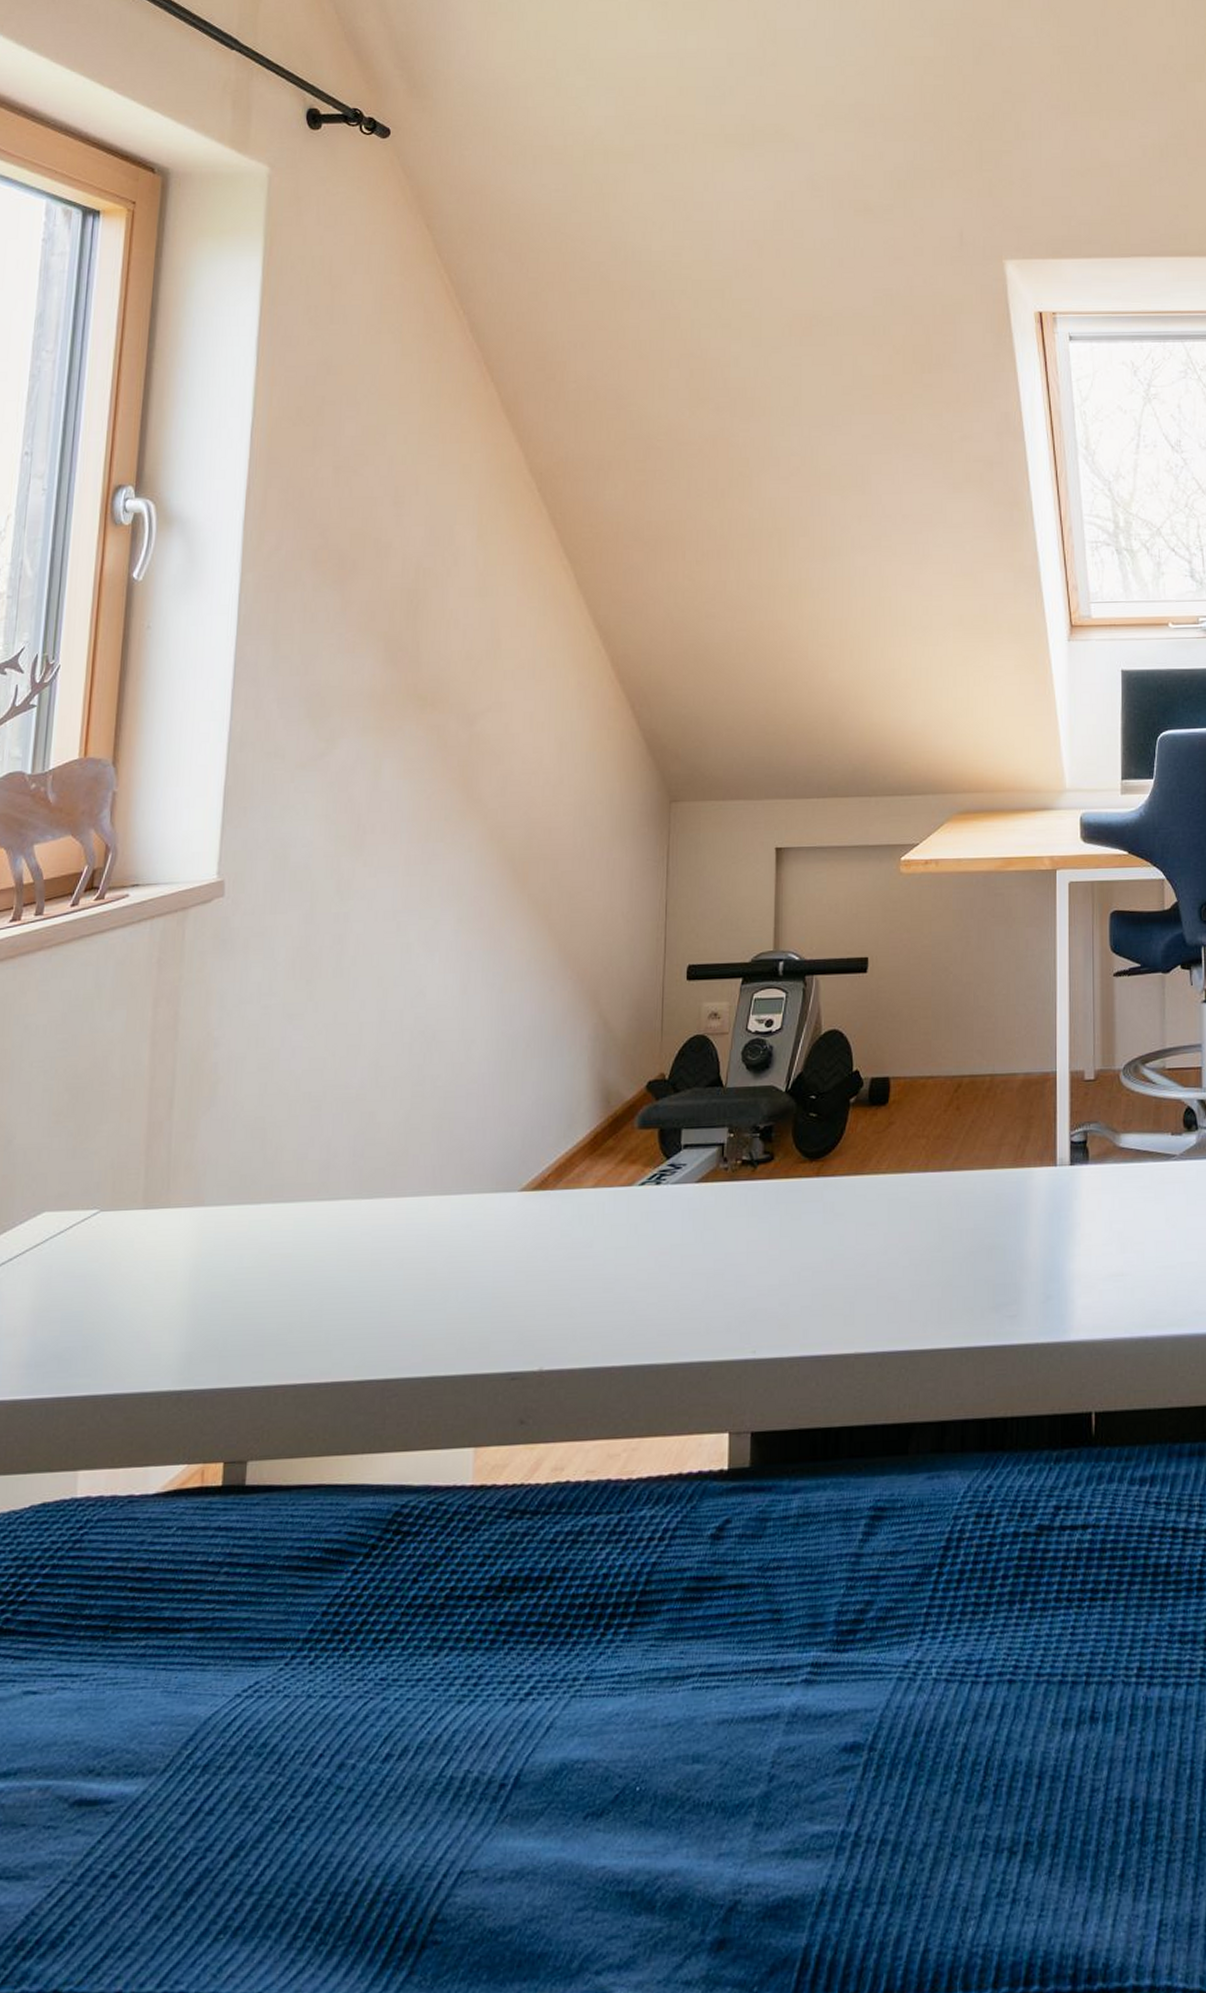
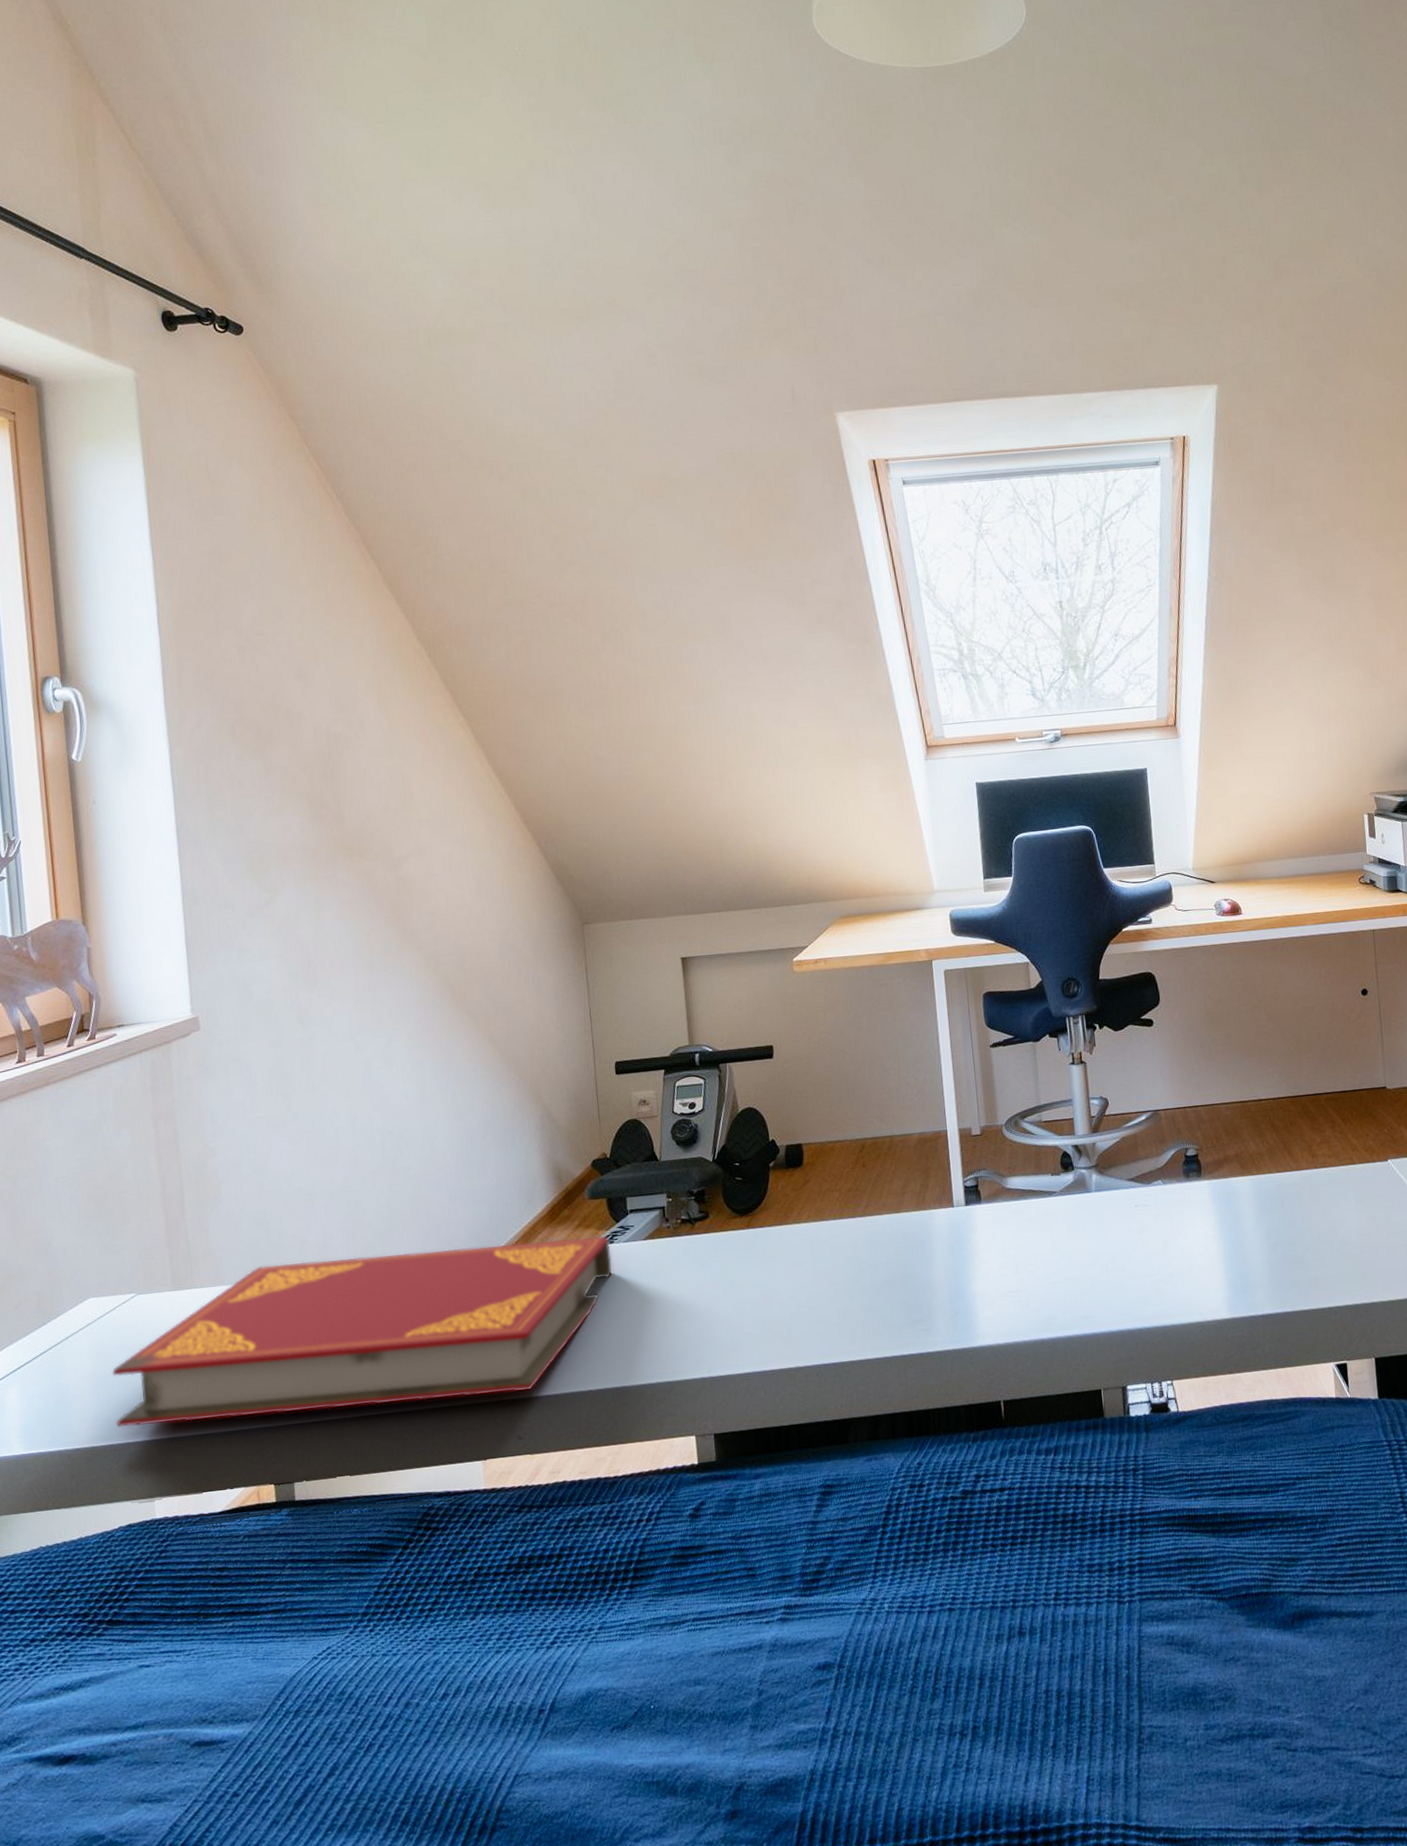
hardback book: none [50,1175,657,1377] -> present [111,1236,613,1427]

